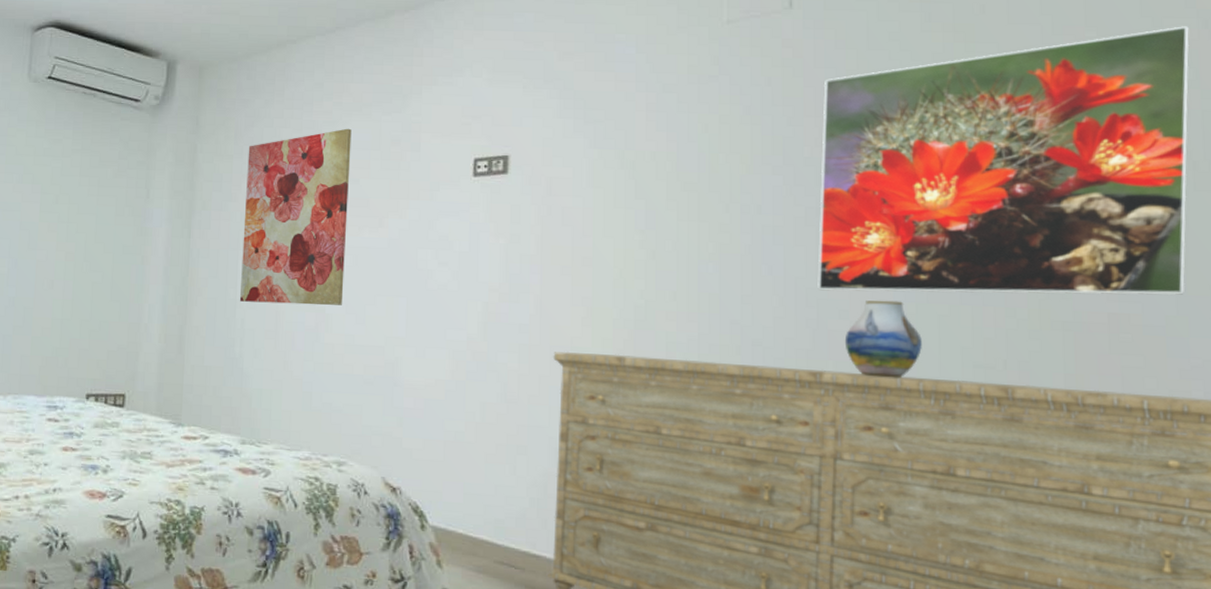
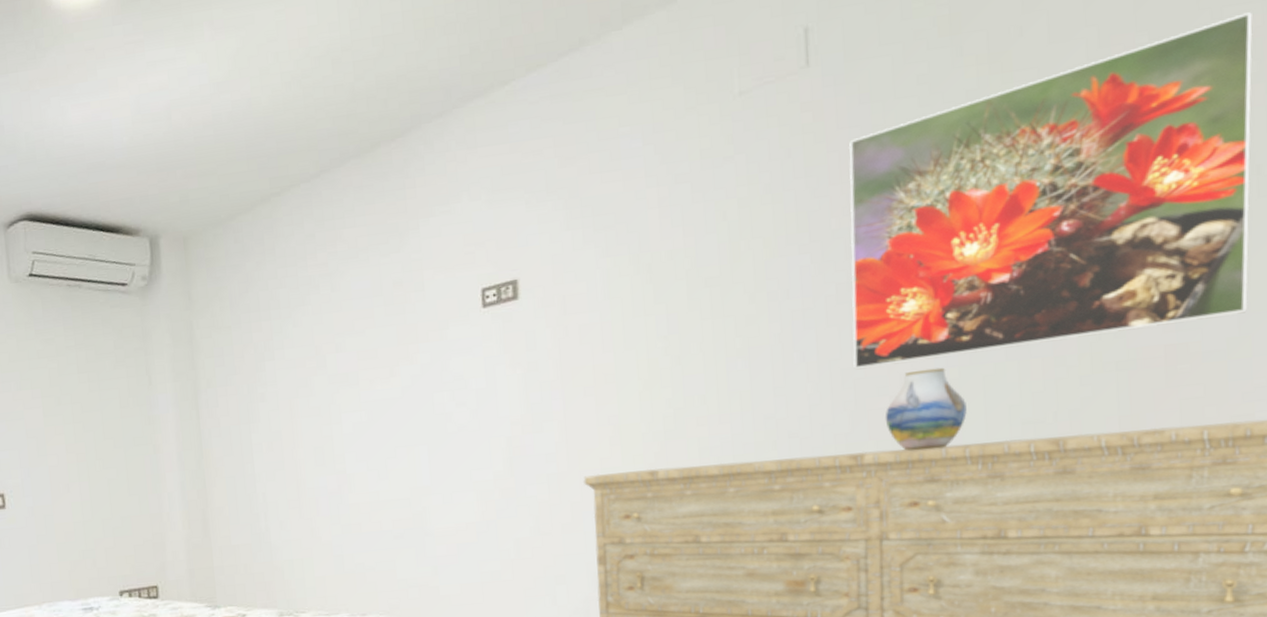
wall art: present [240,128,352,306] -> none [245,278,362,475]

